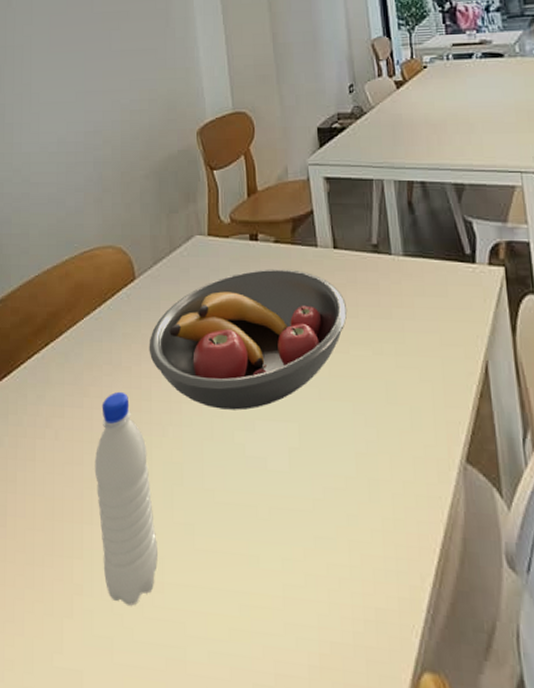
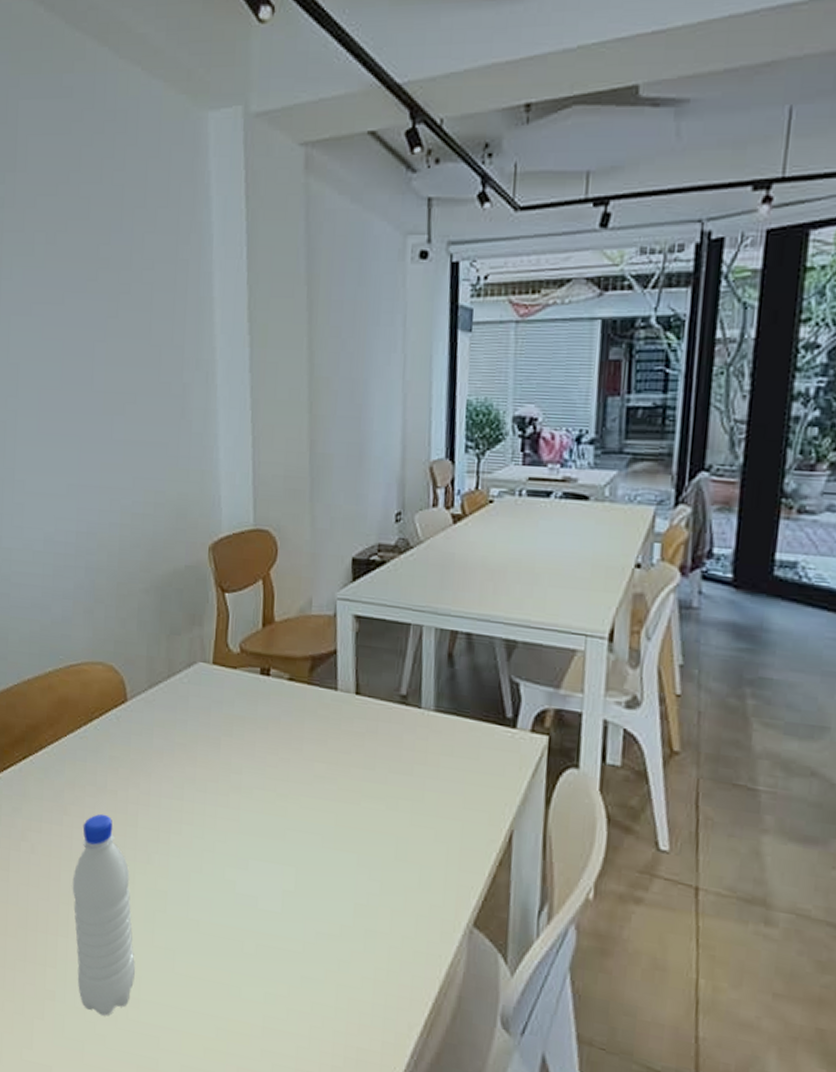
fruit bowl: present [149,269,348,410] -> none [137,706,364,848]

